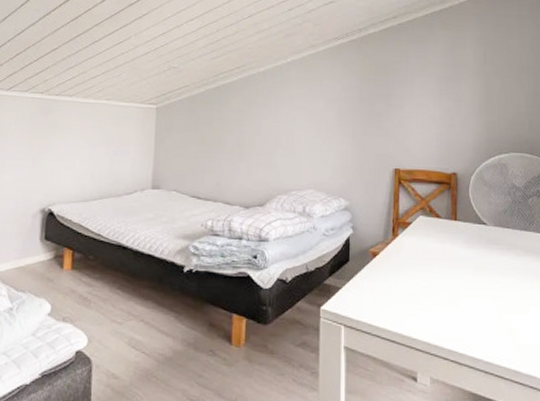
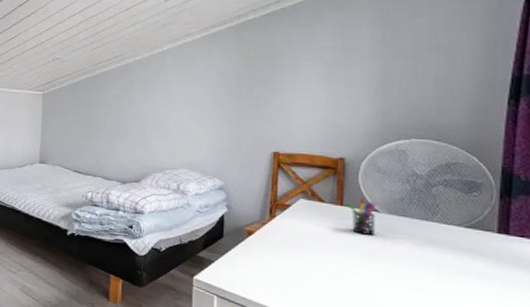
pen holder: none [461,212,485,248] -> present [348,198,376,235]

